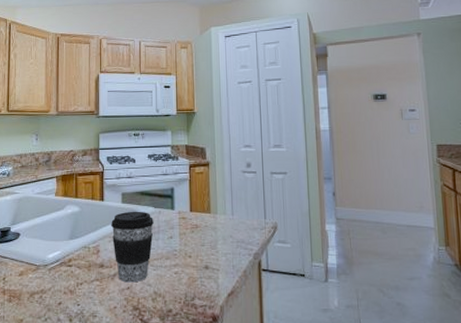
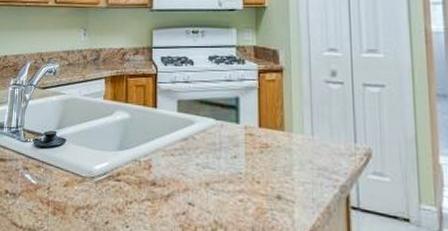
coffee cup: present [111,211,154,283] -> none [165,122,214,208]

